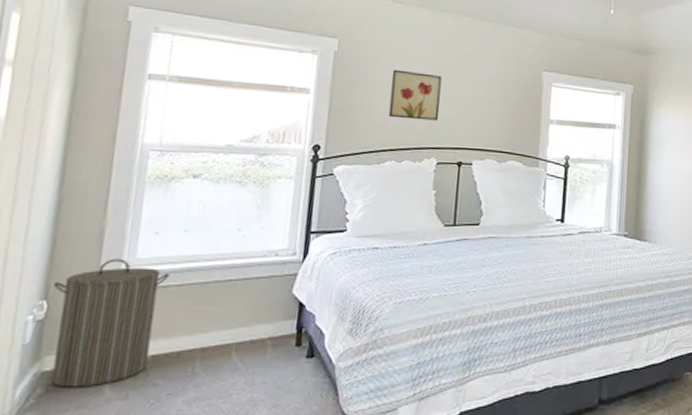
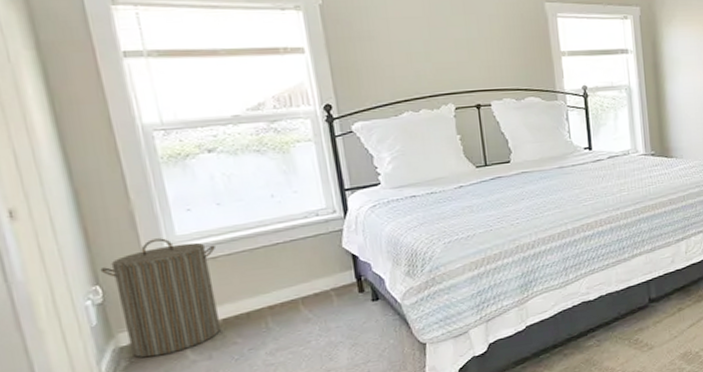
wall art: present [388,69,442,121] -> none [387,17,448,68]

